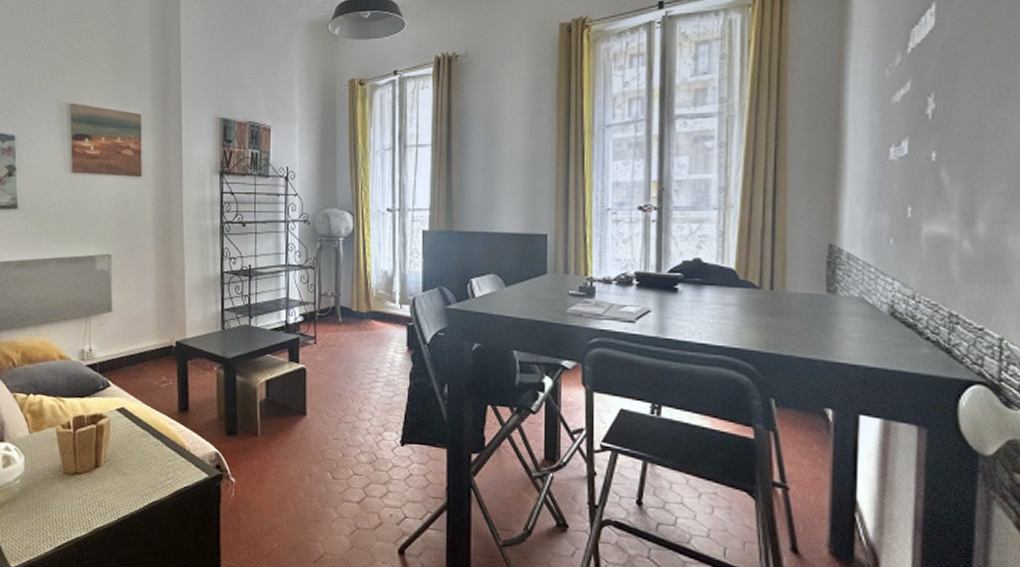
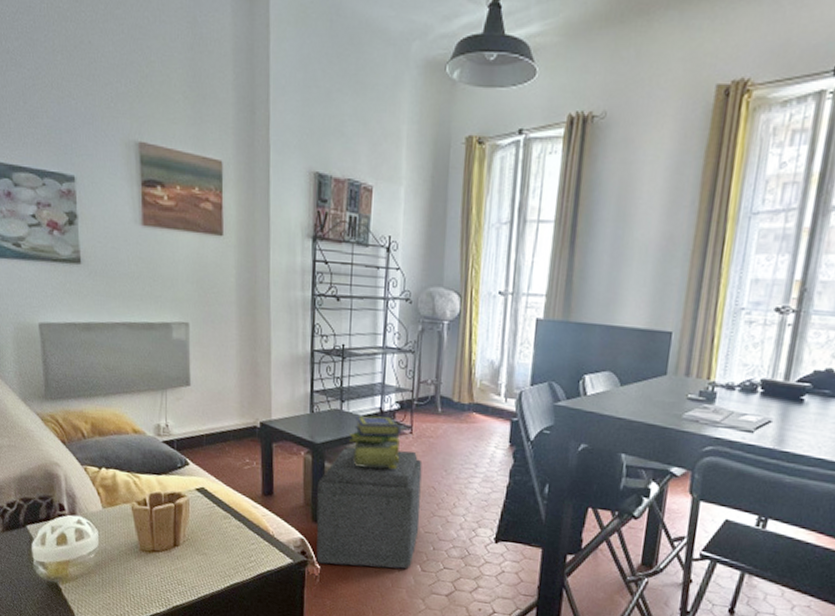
ottoman: none [230,360,328,478] -> present [316,447,423,569]
stack of books: none [259,329,306,379] -> present [350,416,401,469]

